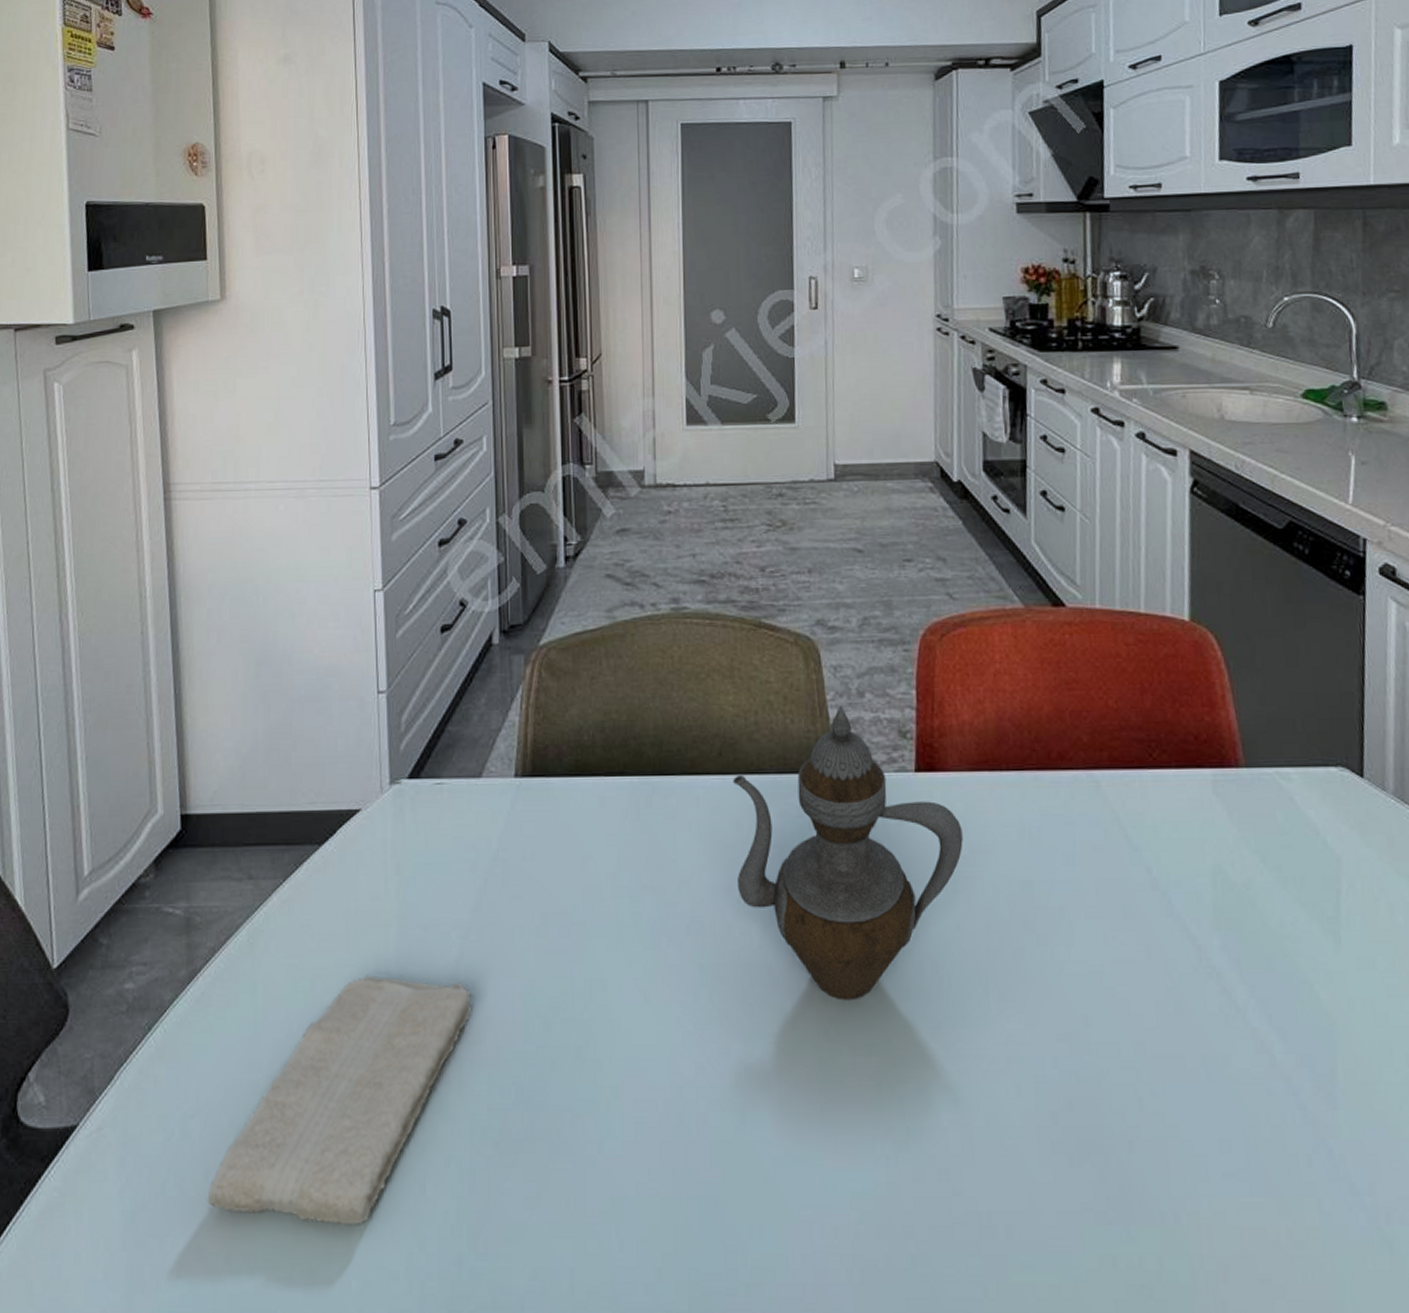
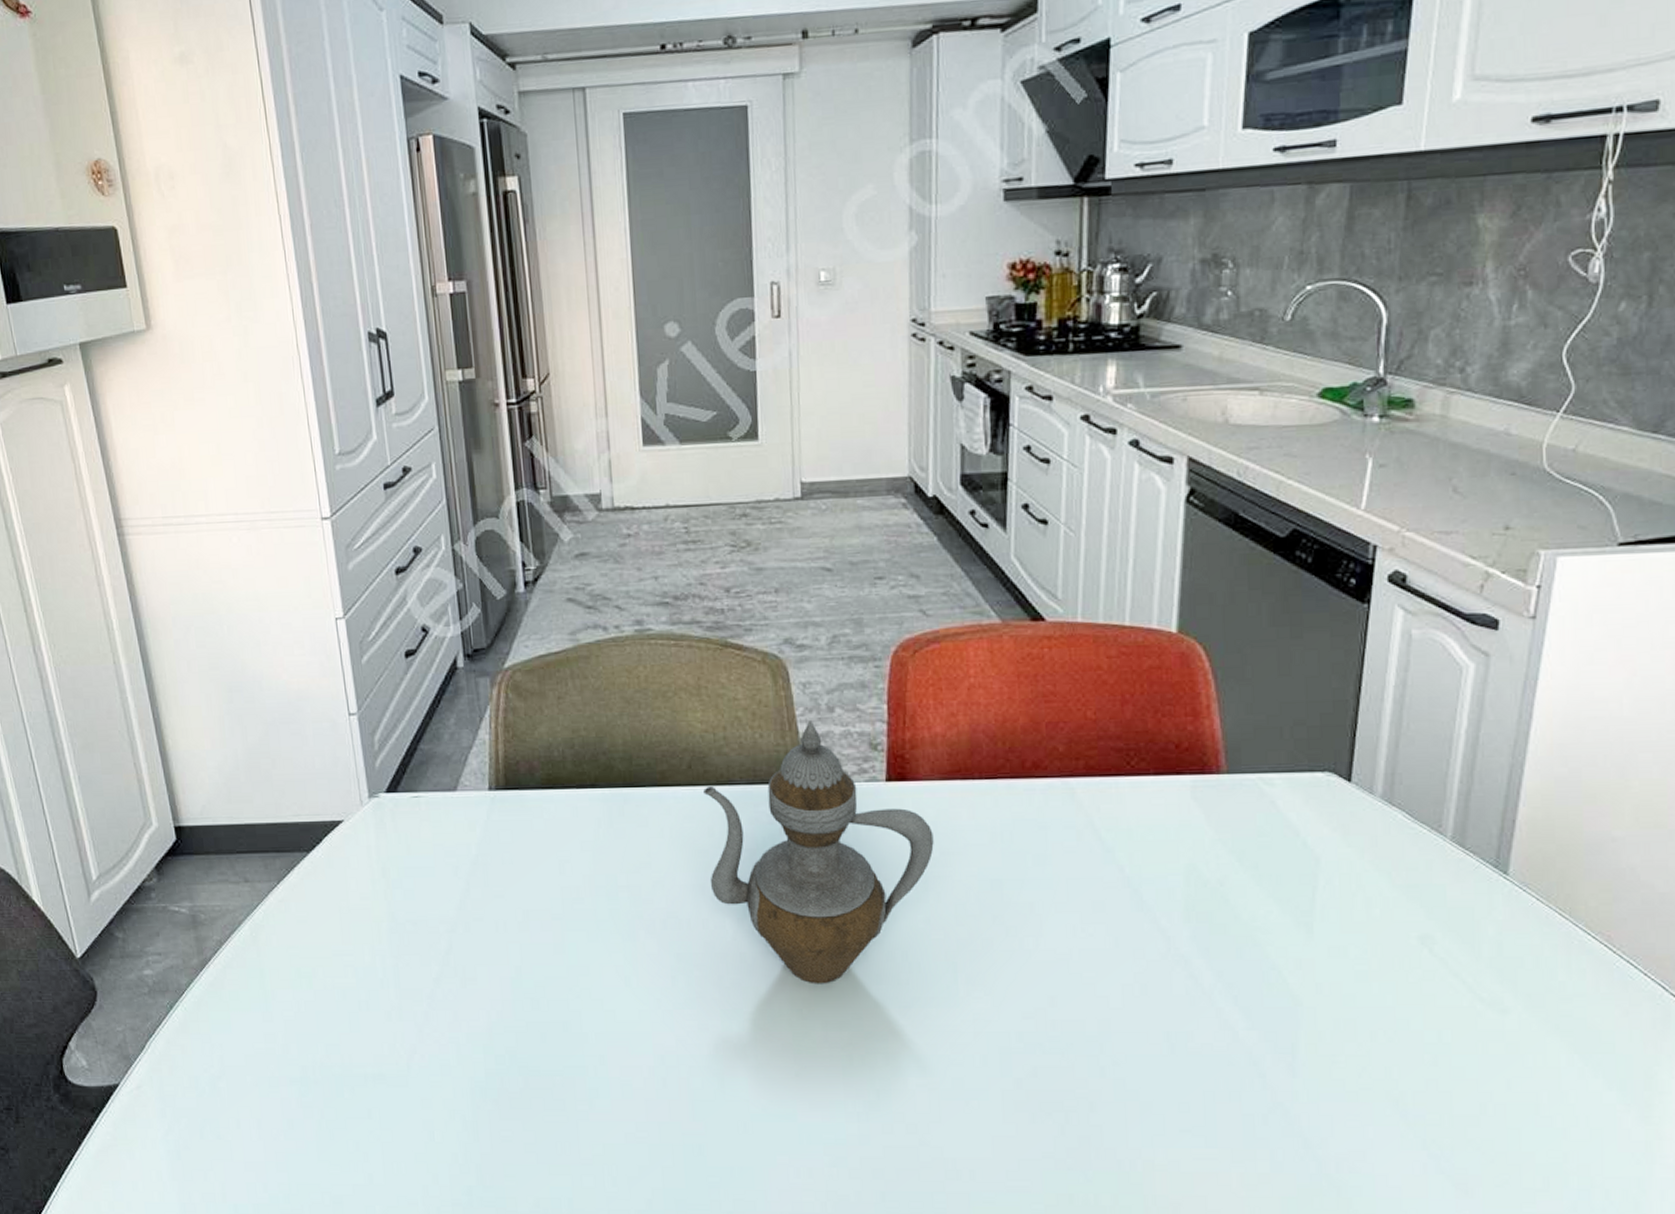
washcloth: present [207,975,472,1224] -> none [241,963,464,1163]

